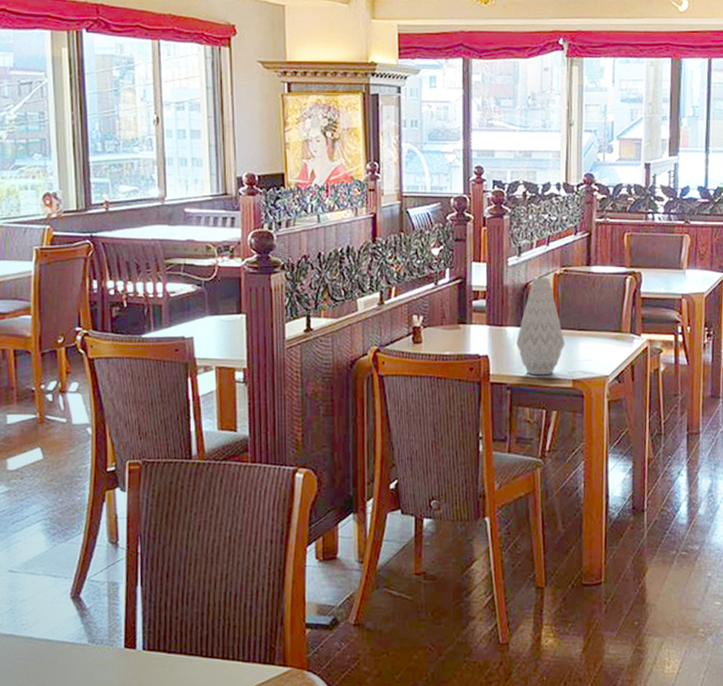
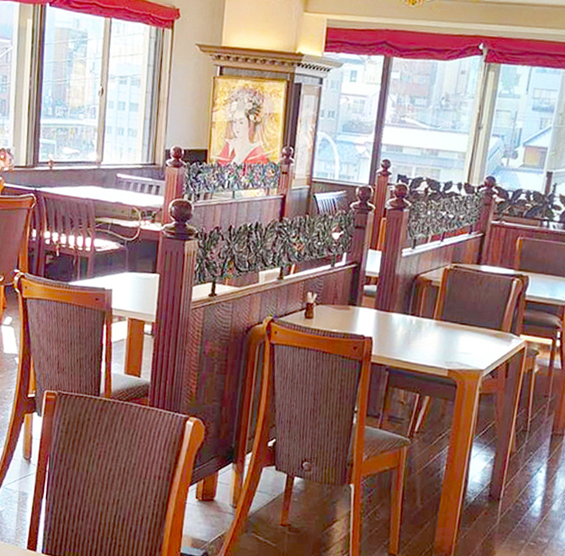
vase: present [515,276,566,376] -> none [399,269,447,362]

